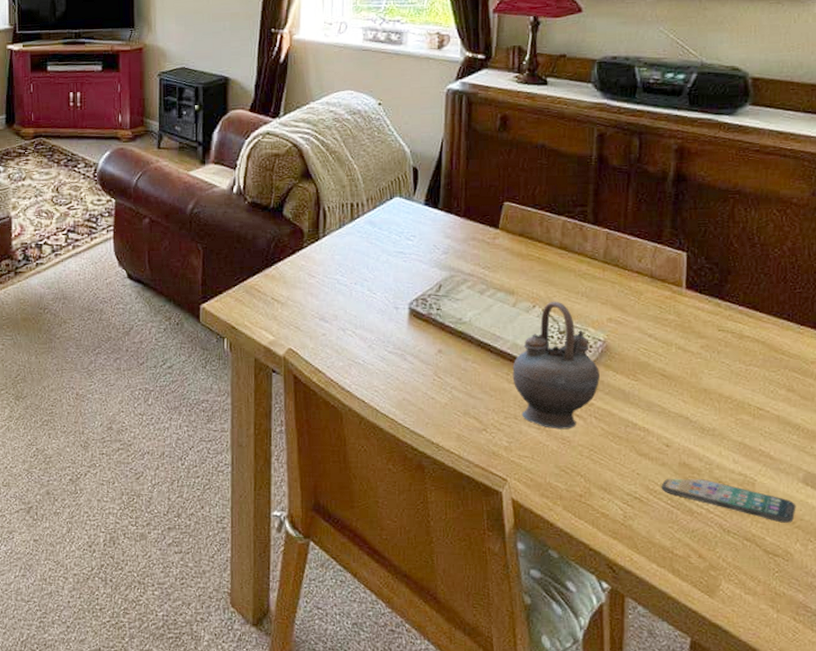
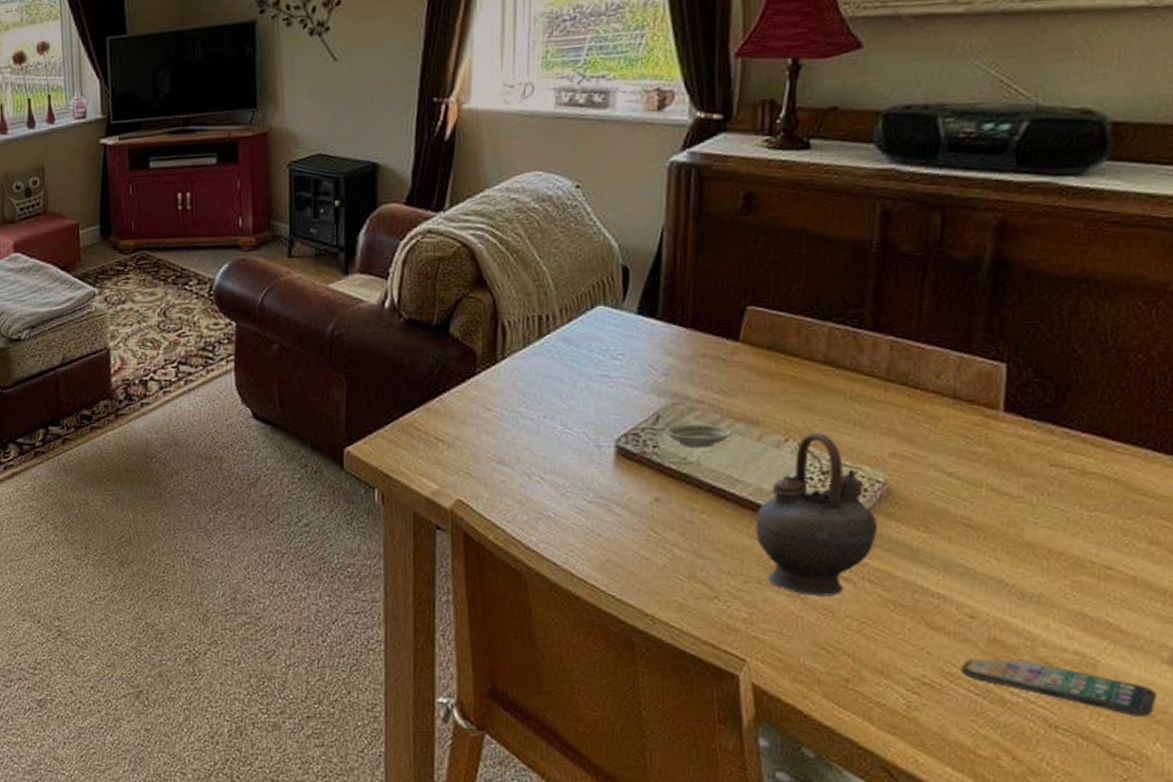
saucer: none [445,292,495,312] -> present [665,423,732,448]

